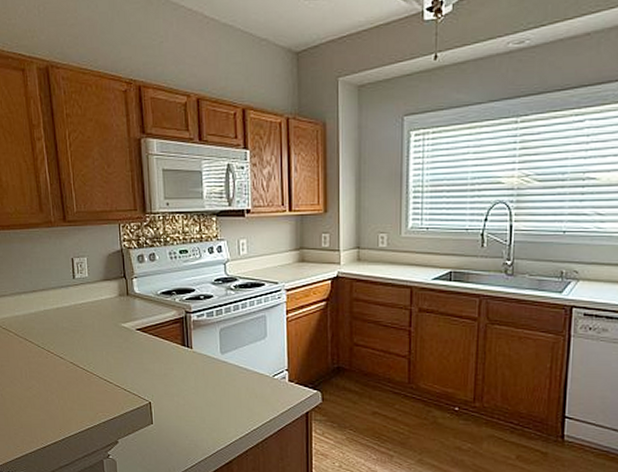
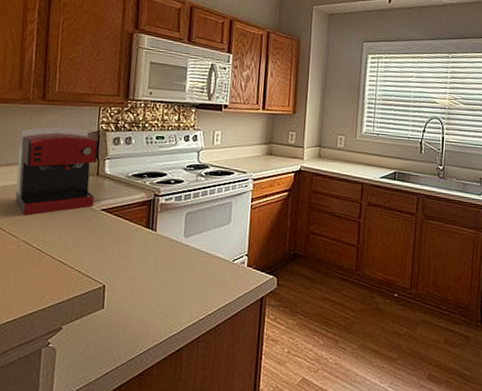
coffee maker: none [49,247,128,338] -> present [15,126,99,216]

